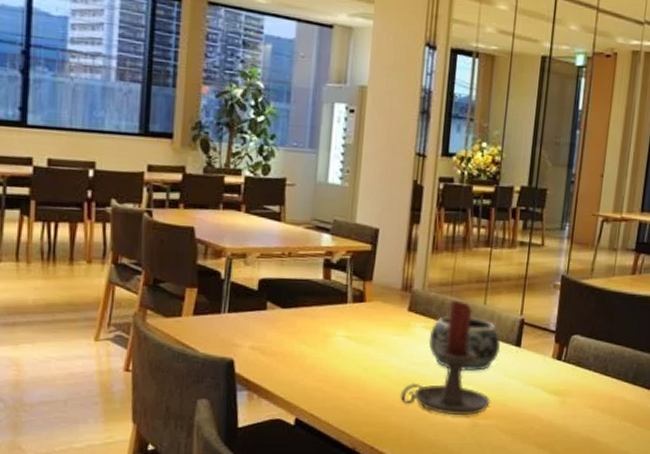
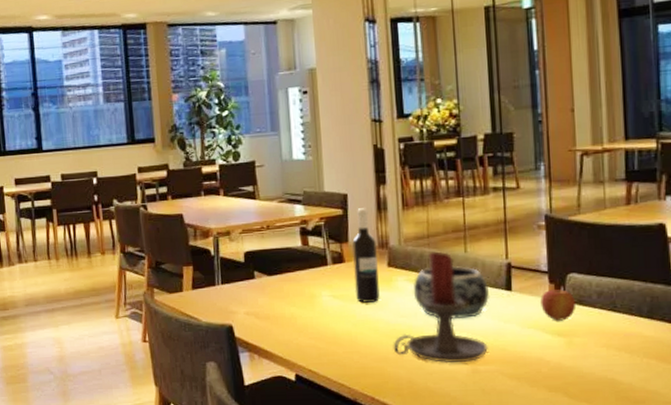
wine bottle: none [371,246,401,347] -> present [352,208,380,303]
apple: none [544,349,575,380] -> present [540,289,577,321]

